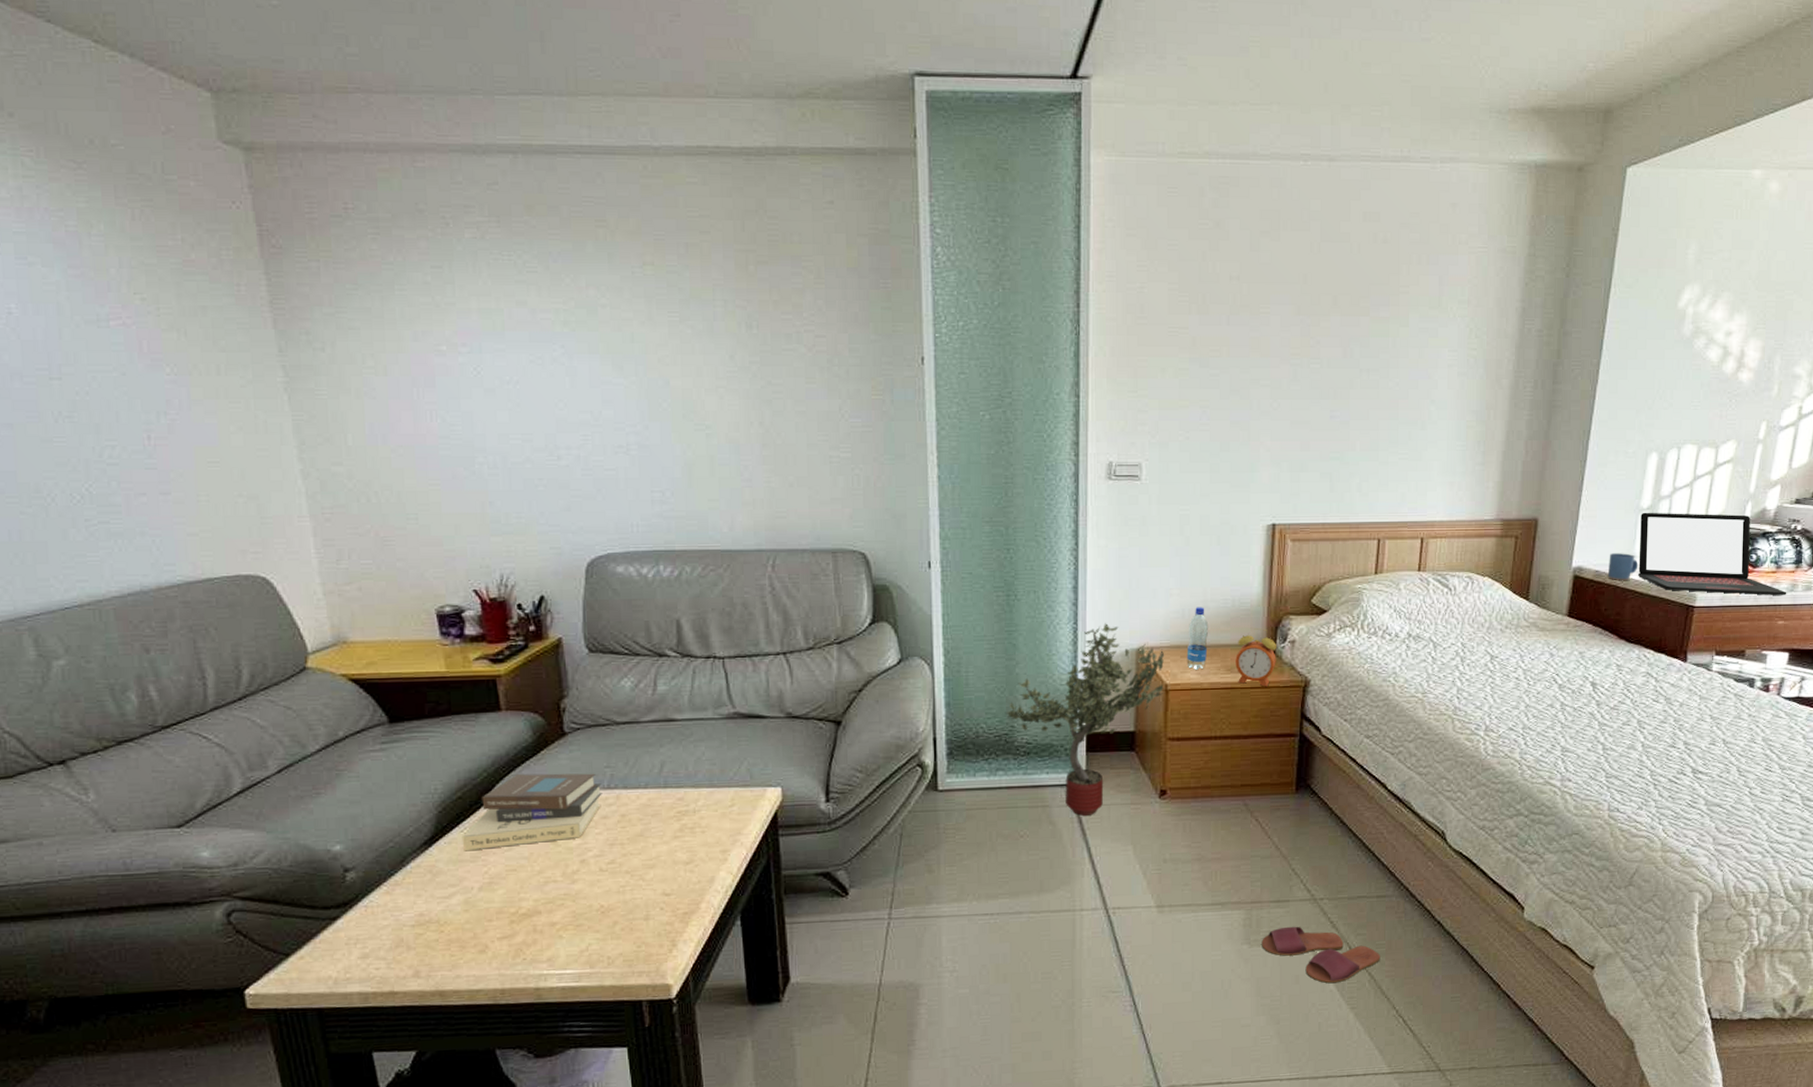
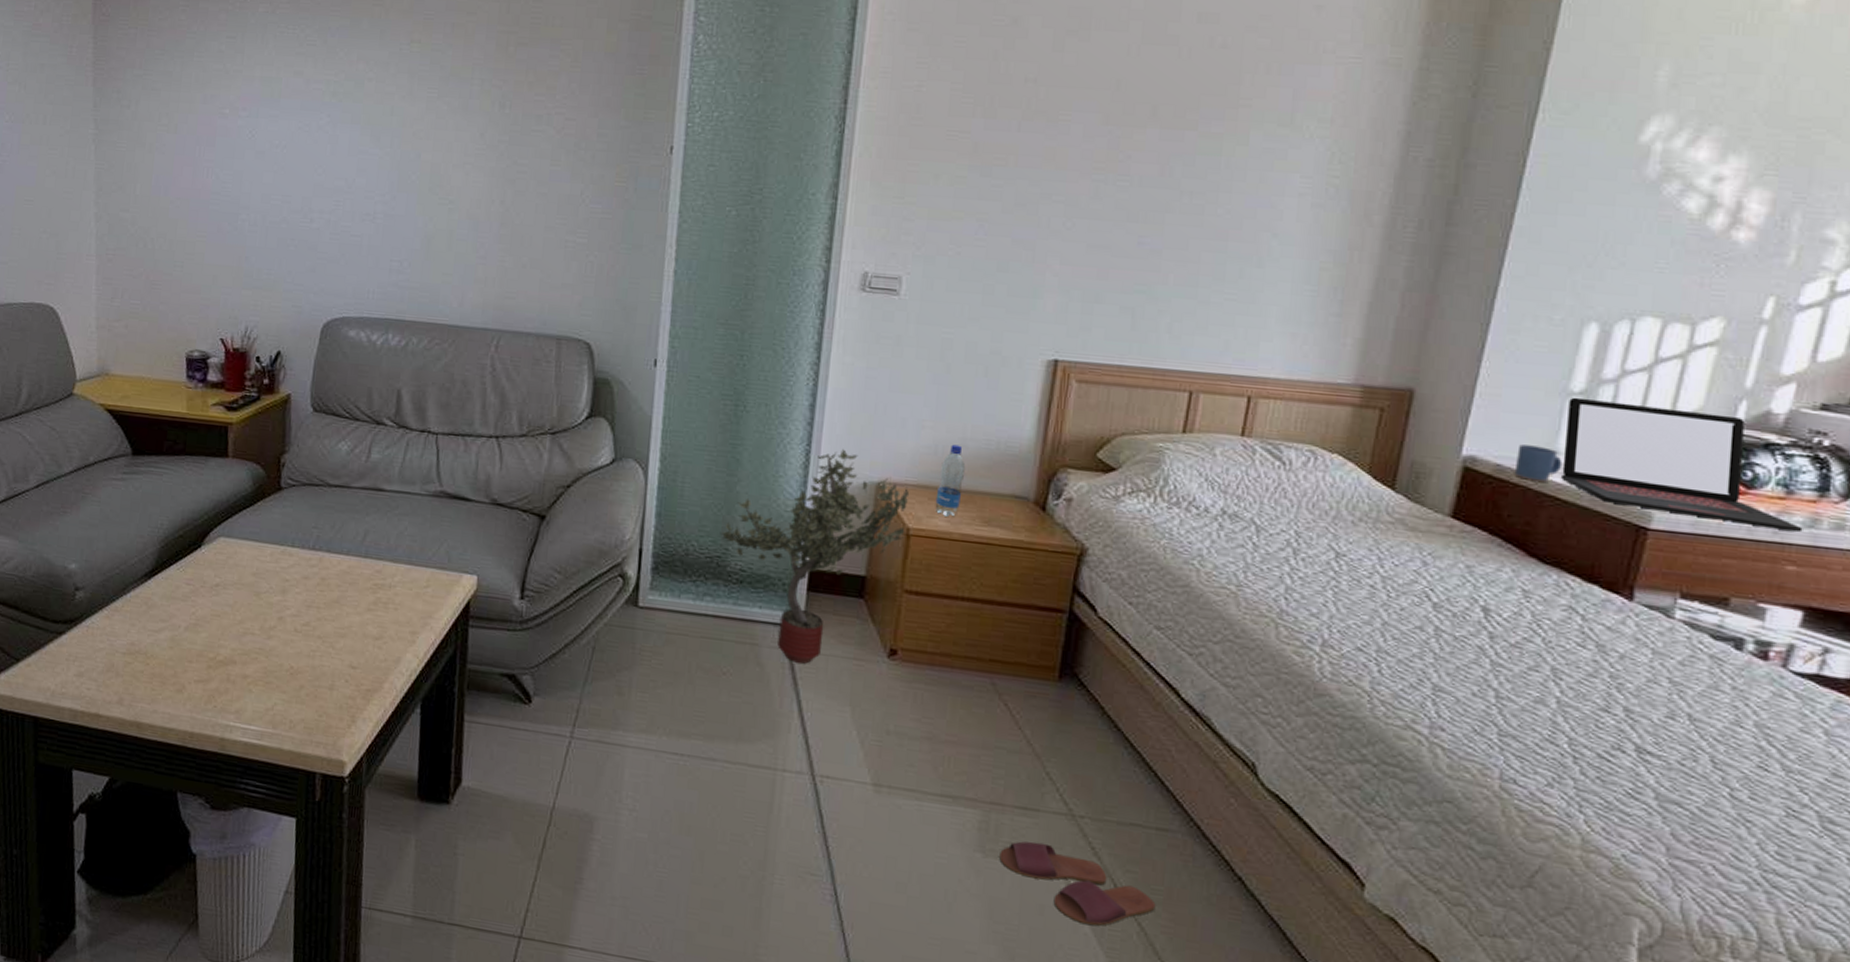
books: present [462,773,602,851] -> none [177,522,308,595]
alarm clock: present [1235,628,1276,687] -> none [994,478,1048,548]

